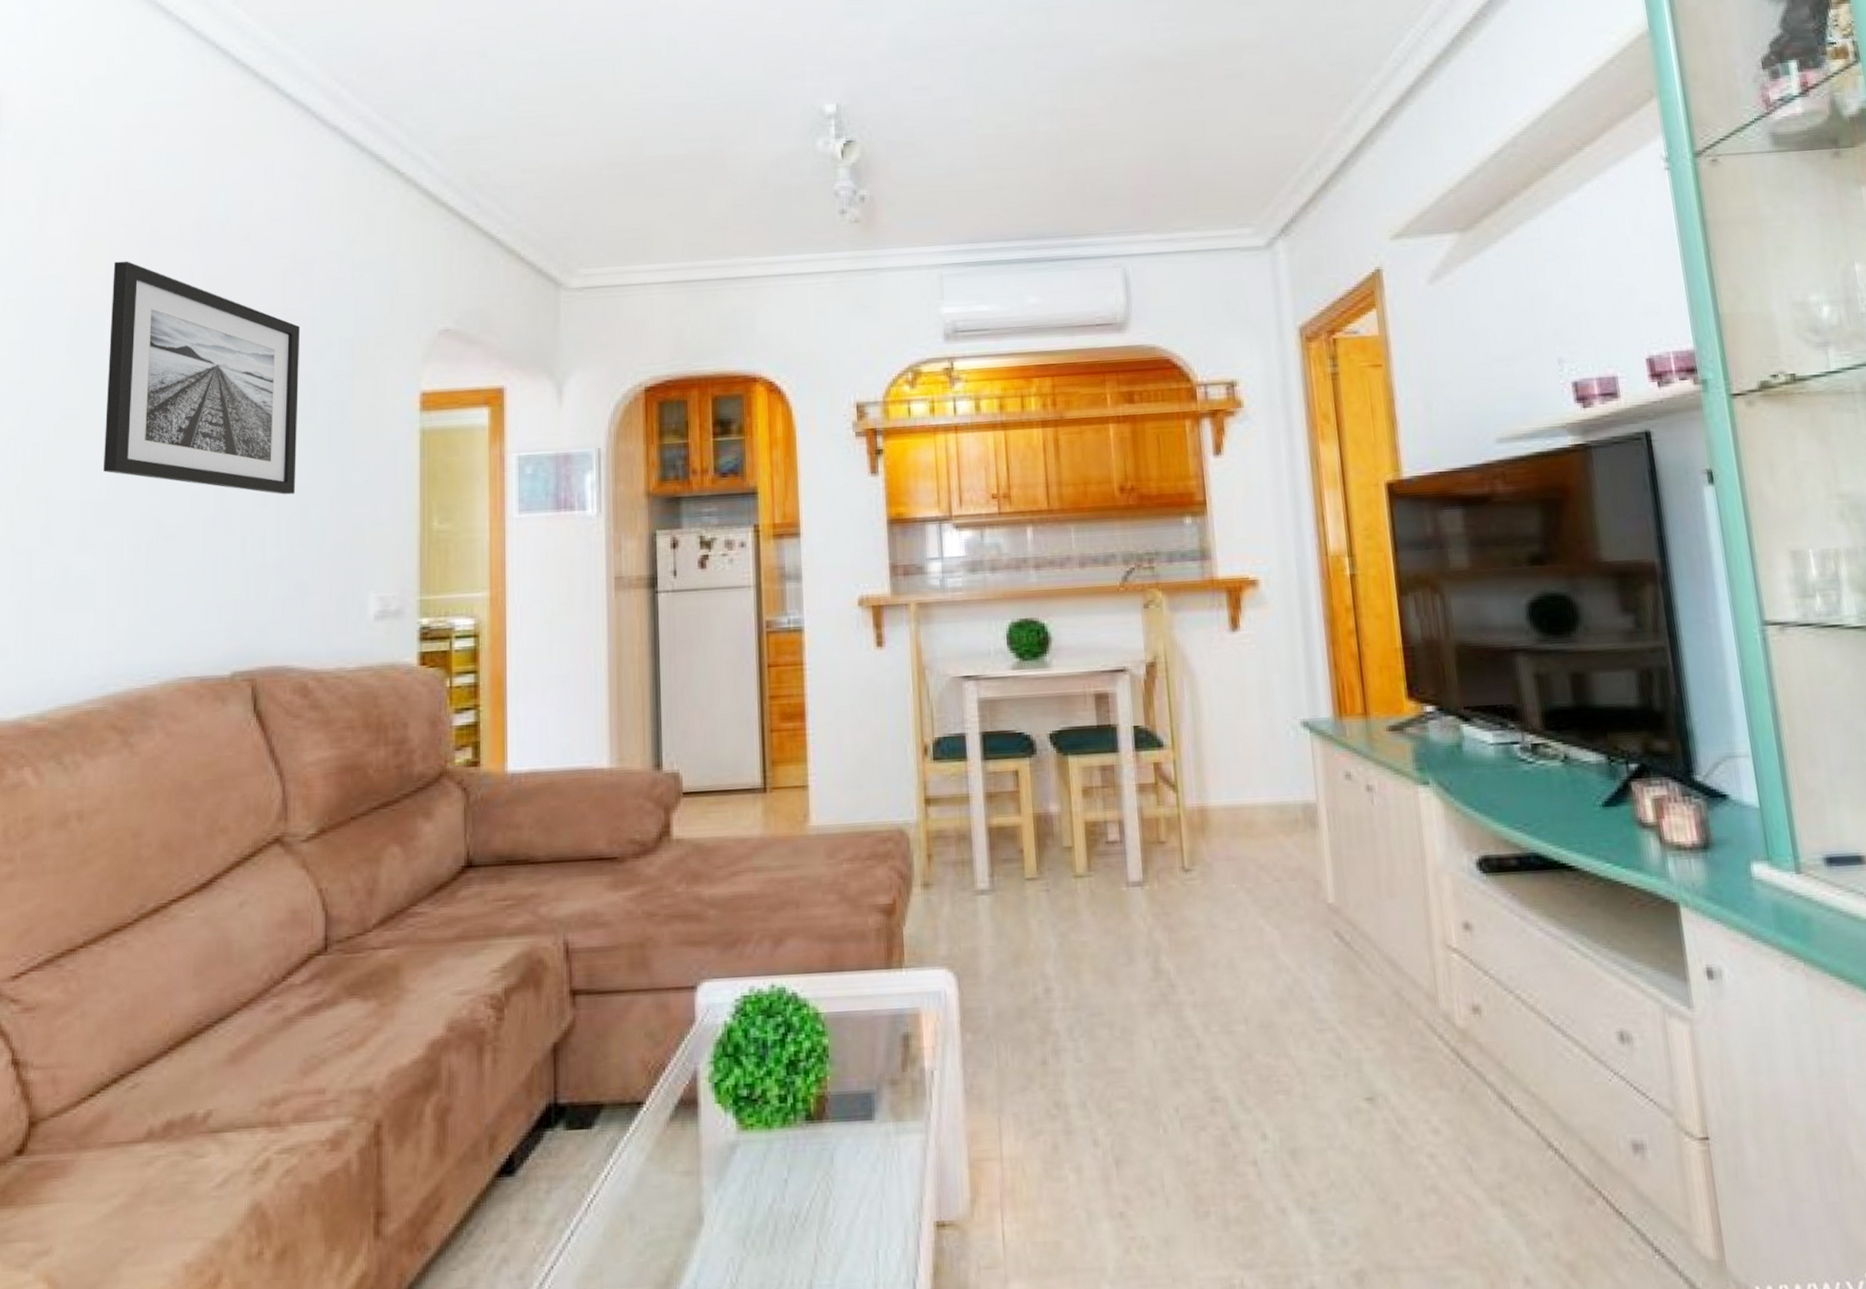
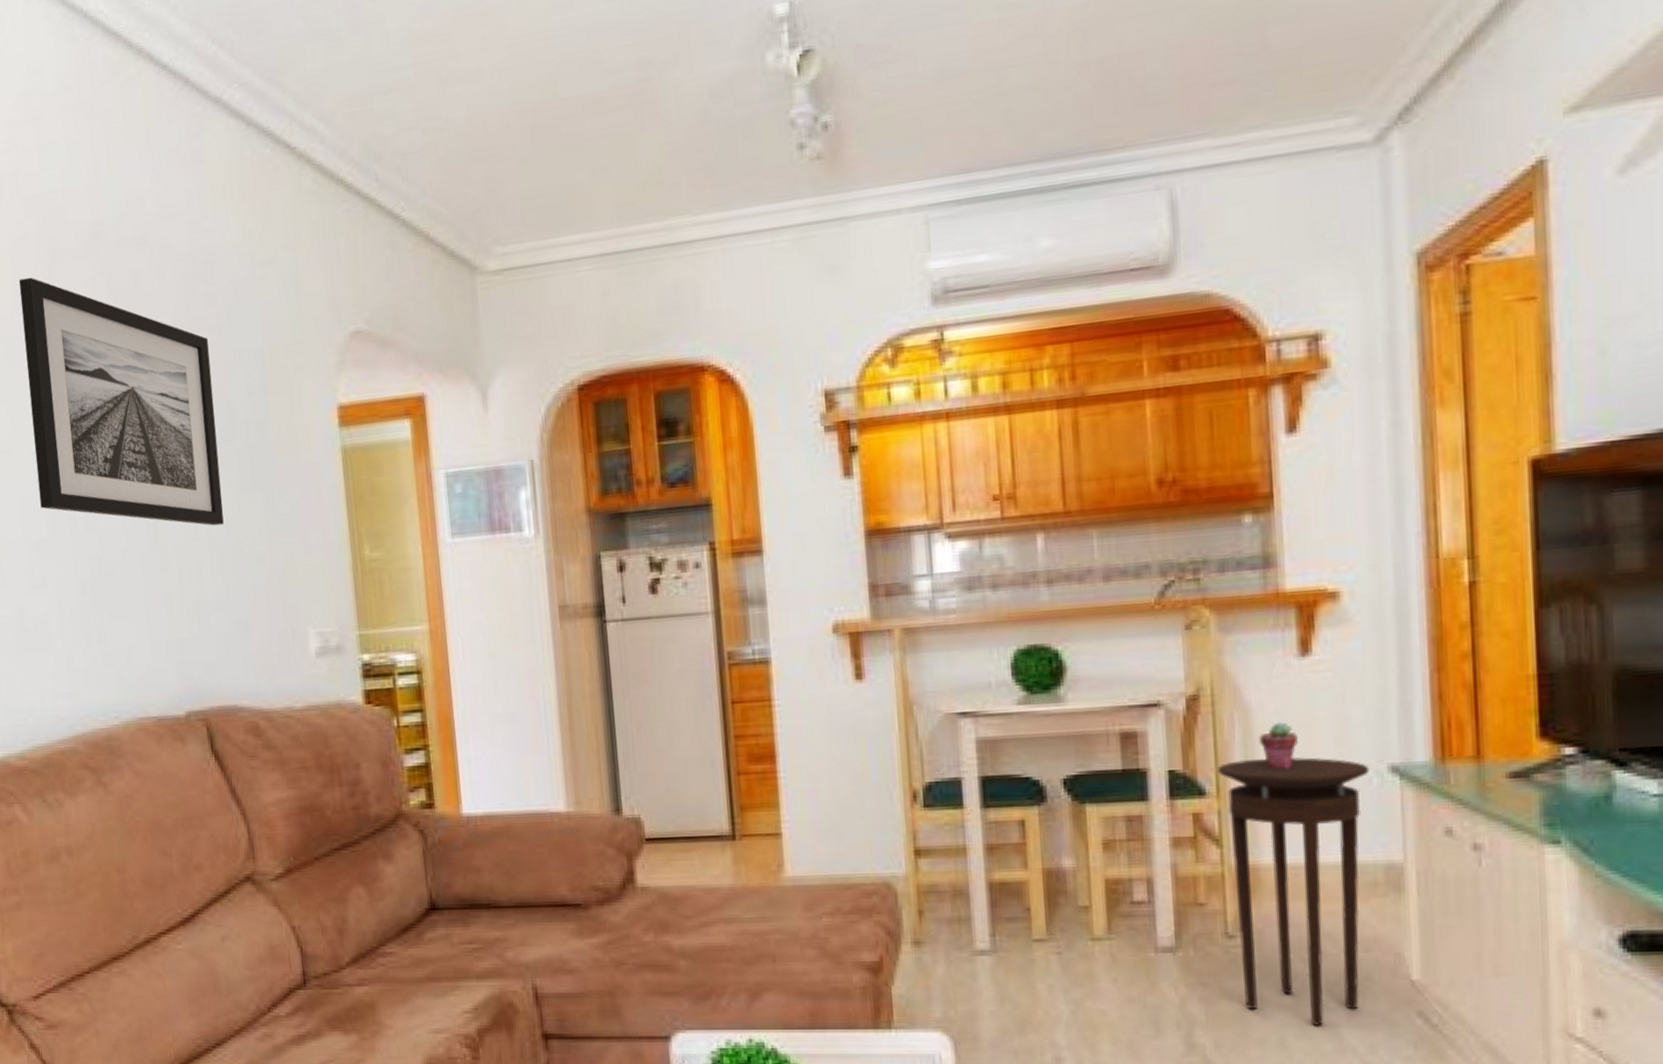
stool: none [1171,714,1289,949] -> present [1216,757,1370,1027]
potted succulent: none [1202,685,1233,725] -> present [1258,722,1298,770]

